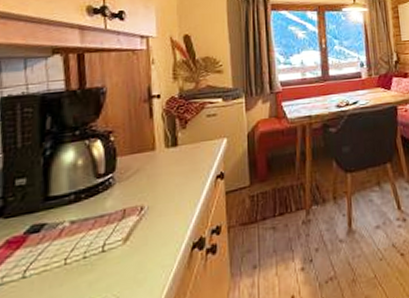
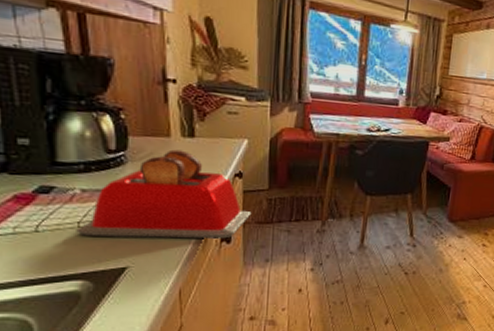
toaster: none [62,161,235,274] -> present [76,149,252,239]

